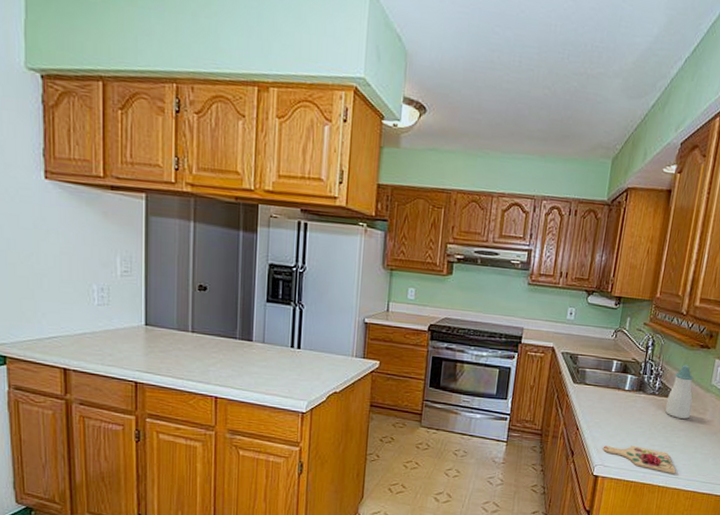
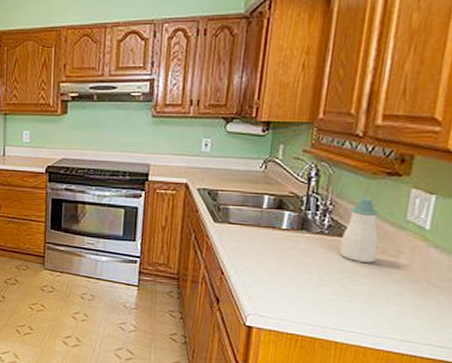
cutting board: present [603,445,676,474] -> none [257,293,360,328]

